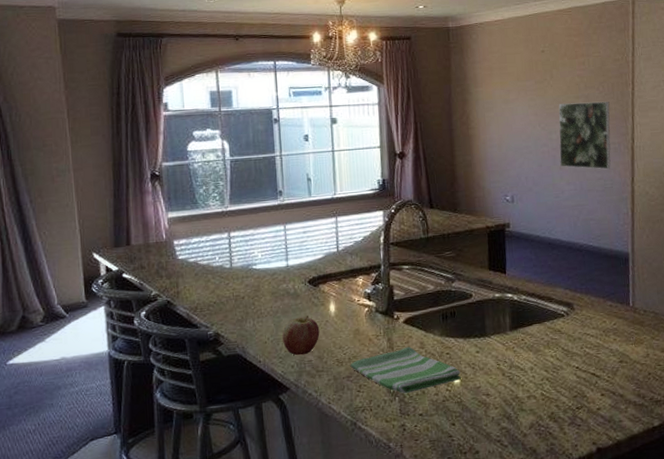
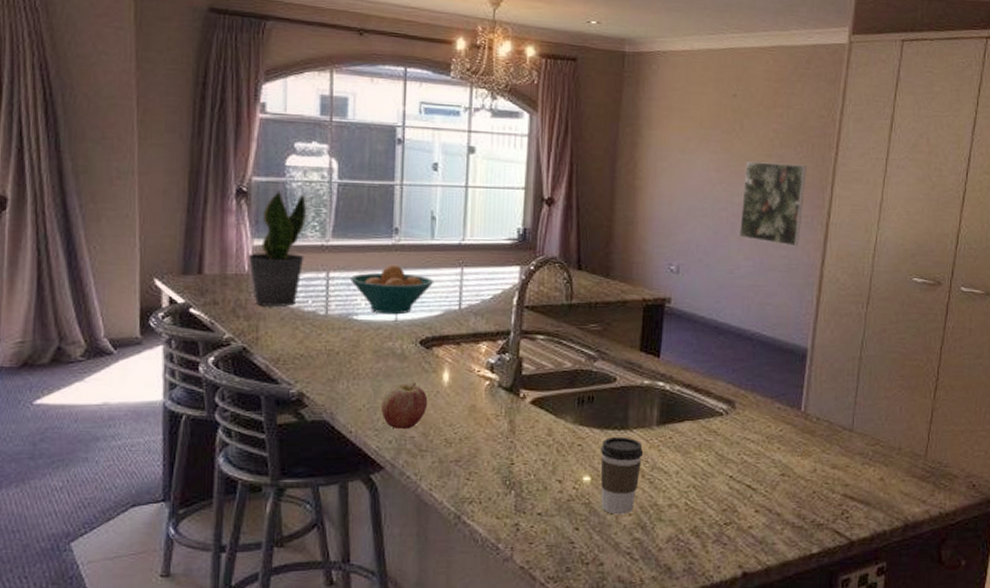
potted plant: none [164,171,209,266] -> present [248,191,306,306]
fruit bowl: none [247,220,315,262] -> present [349,264,434,315]
dish towel: present [350,346,461,394] -> none [460,432,592,488]
coffee cup: none [466,343,502,409] -> present [600,436,644,515]

